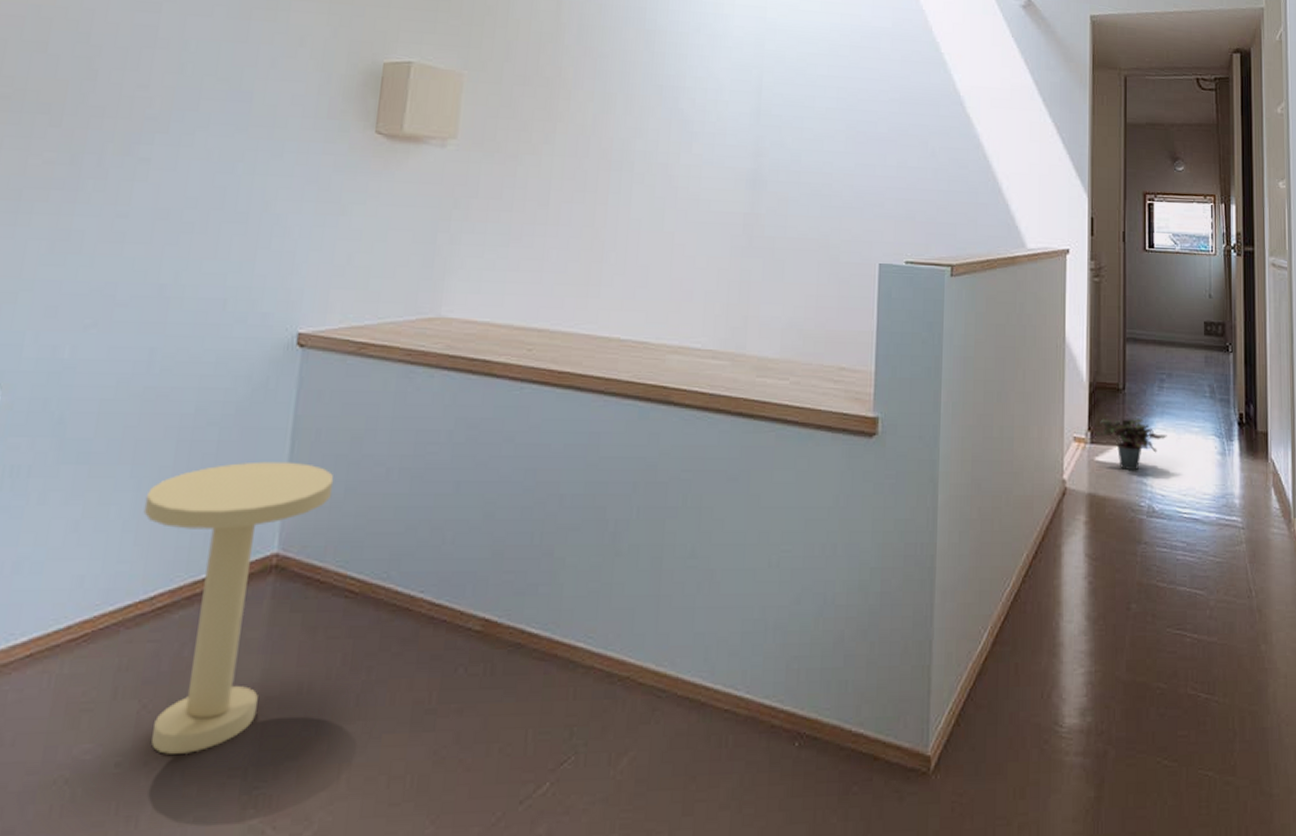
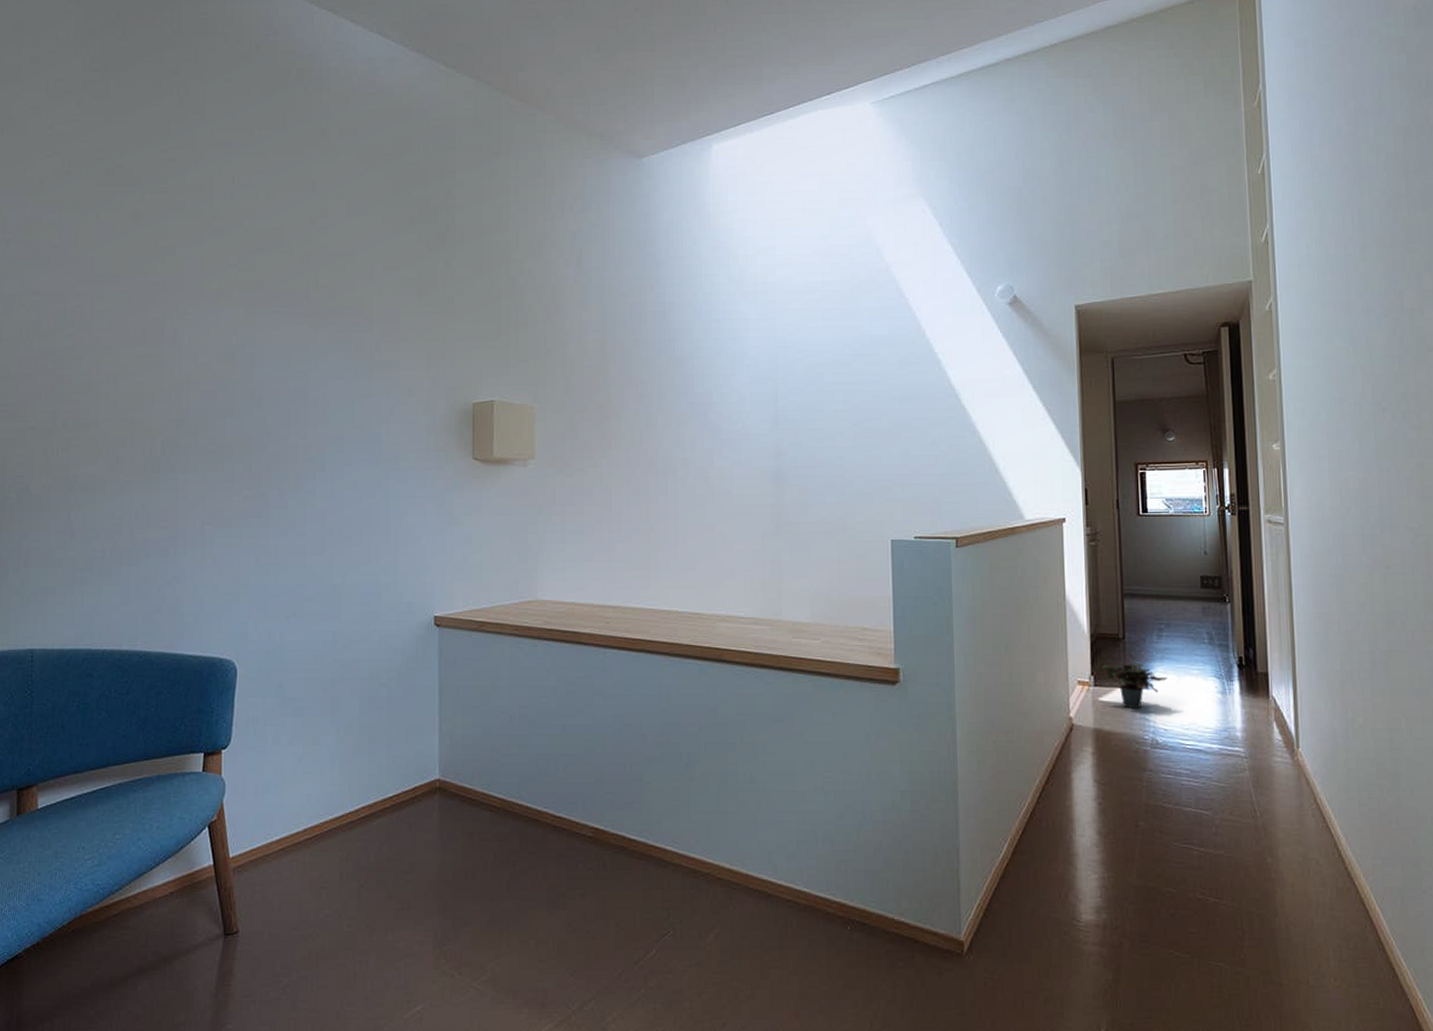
side table: present [143,461,334,754] -> none [343,712,473,919]

